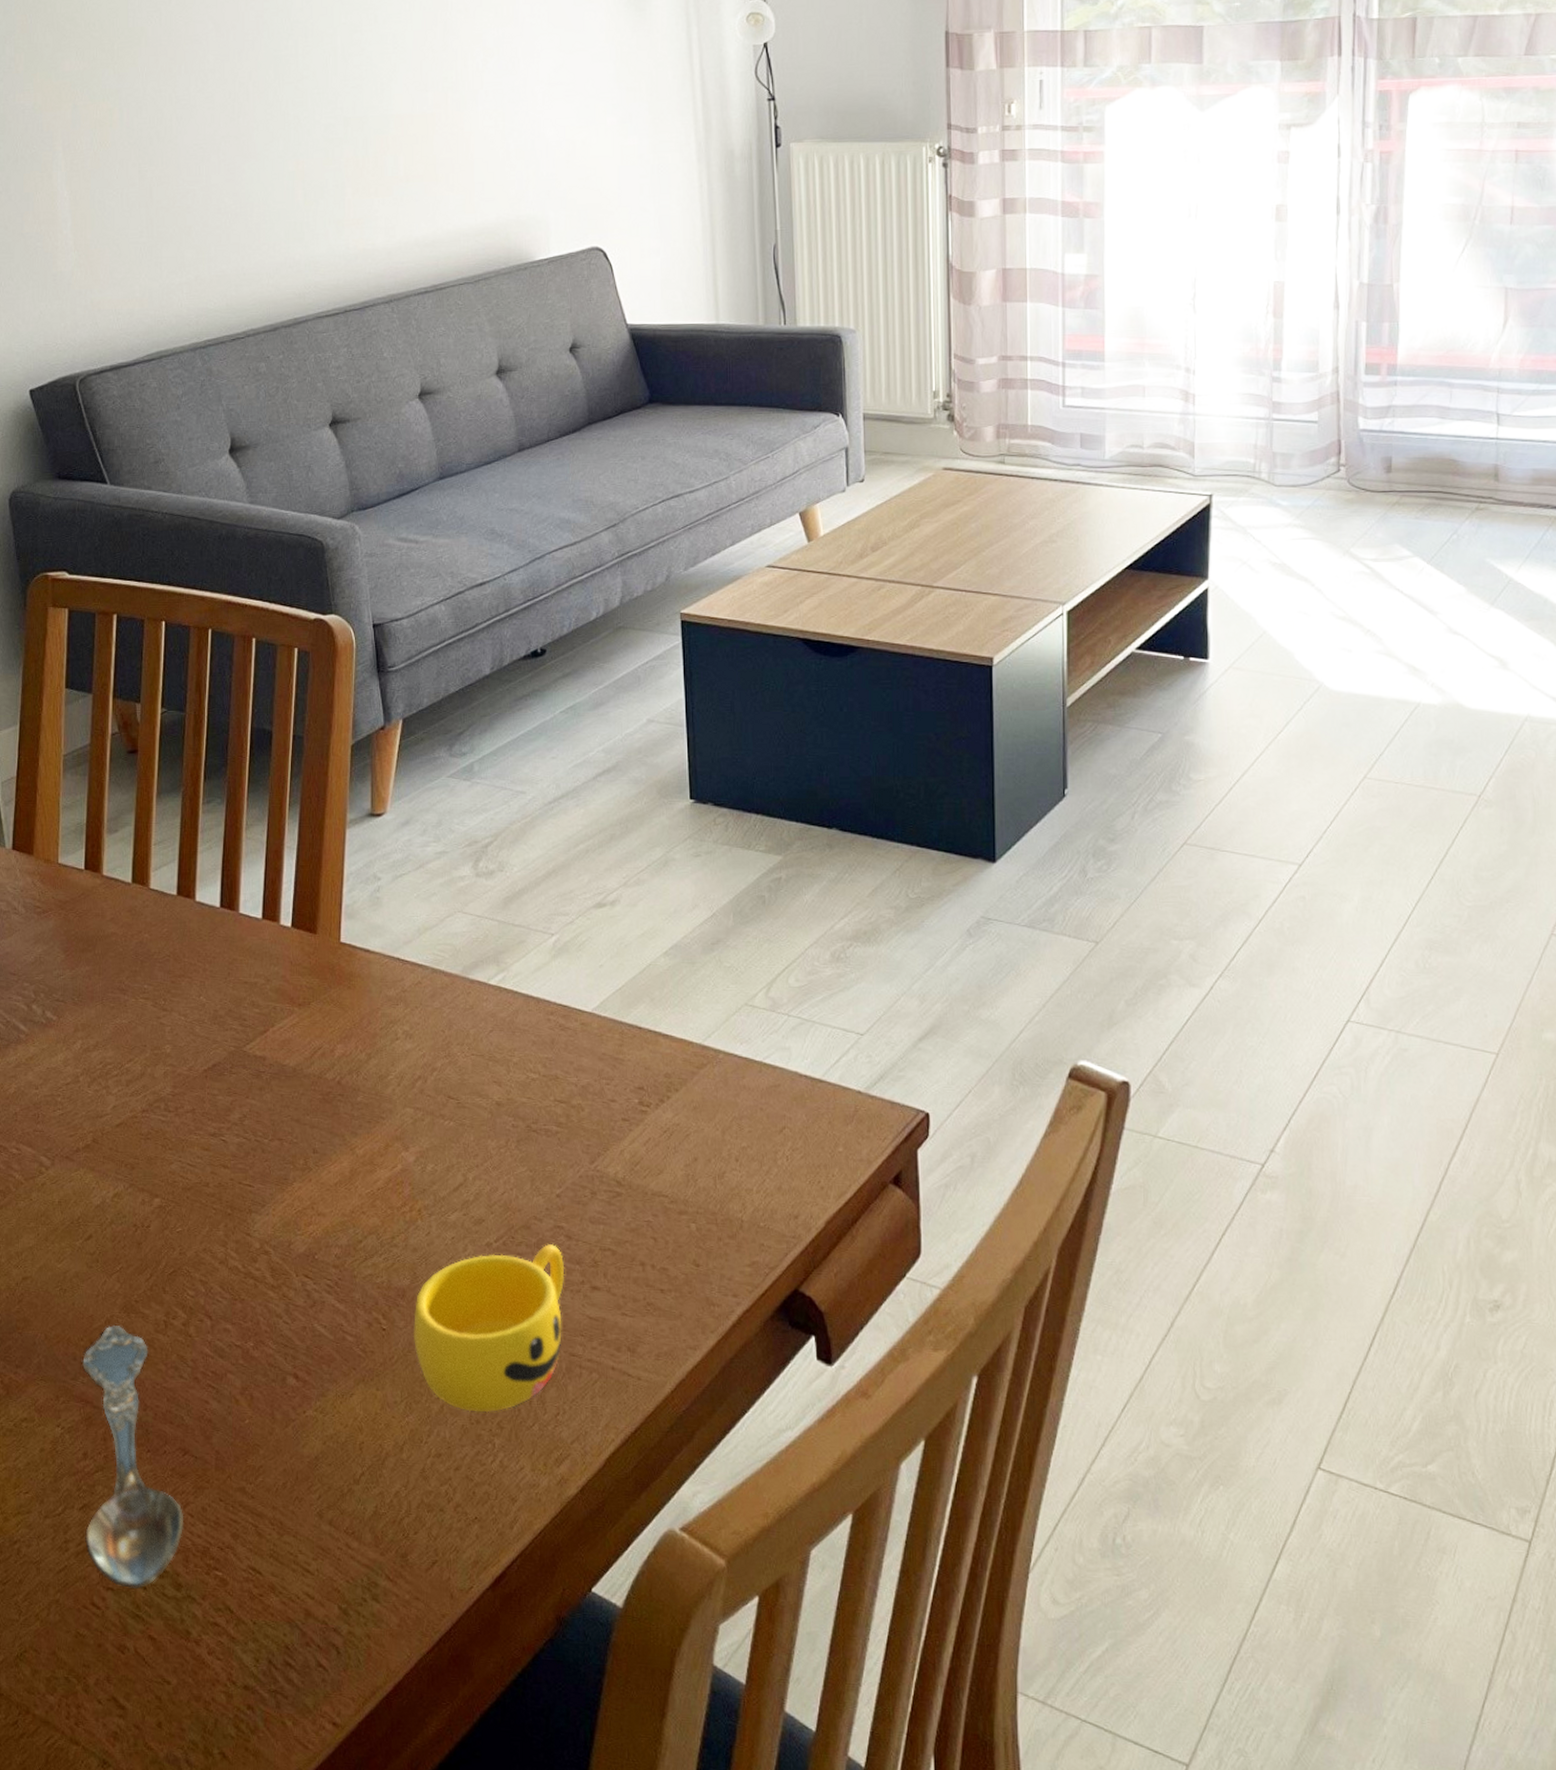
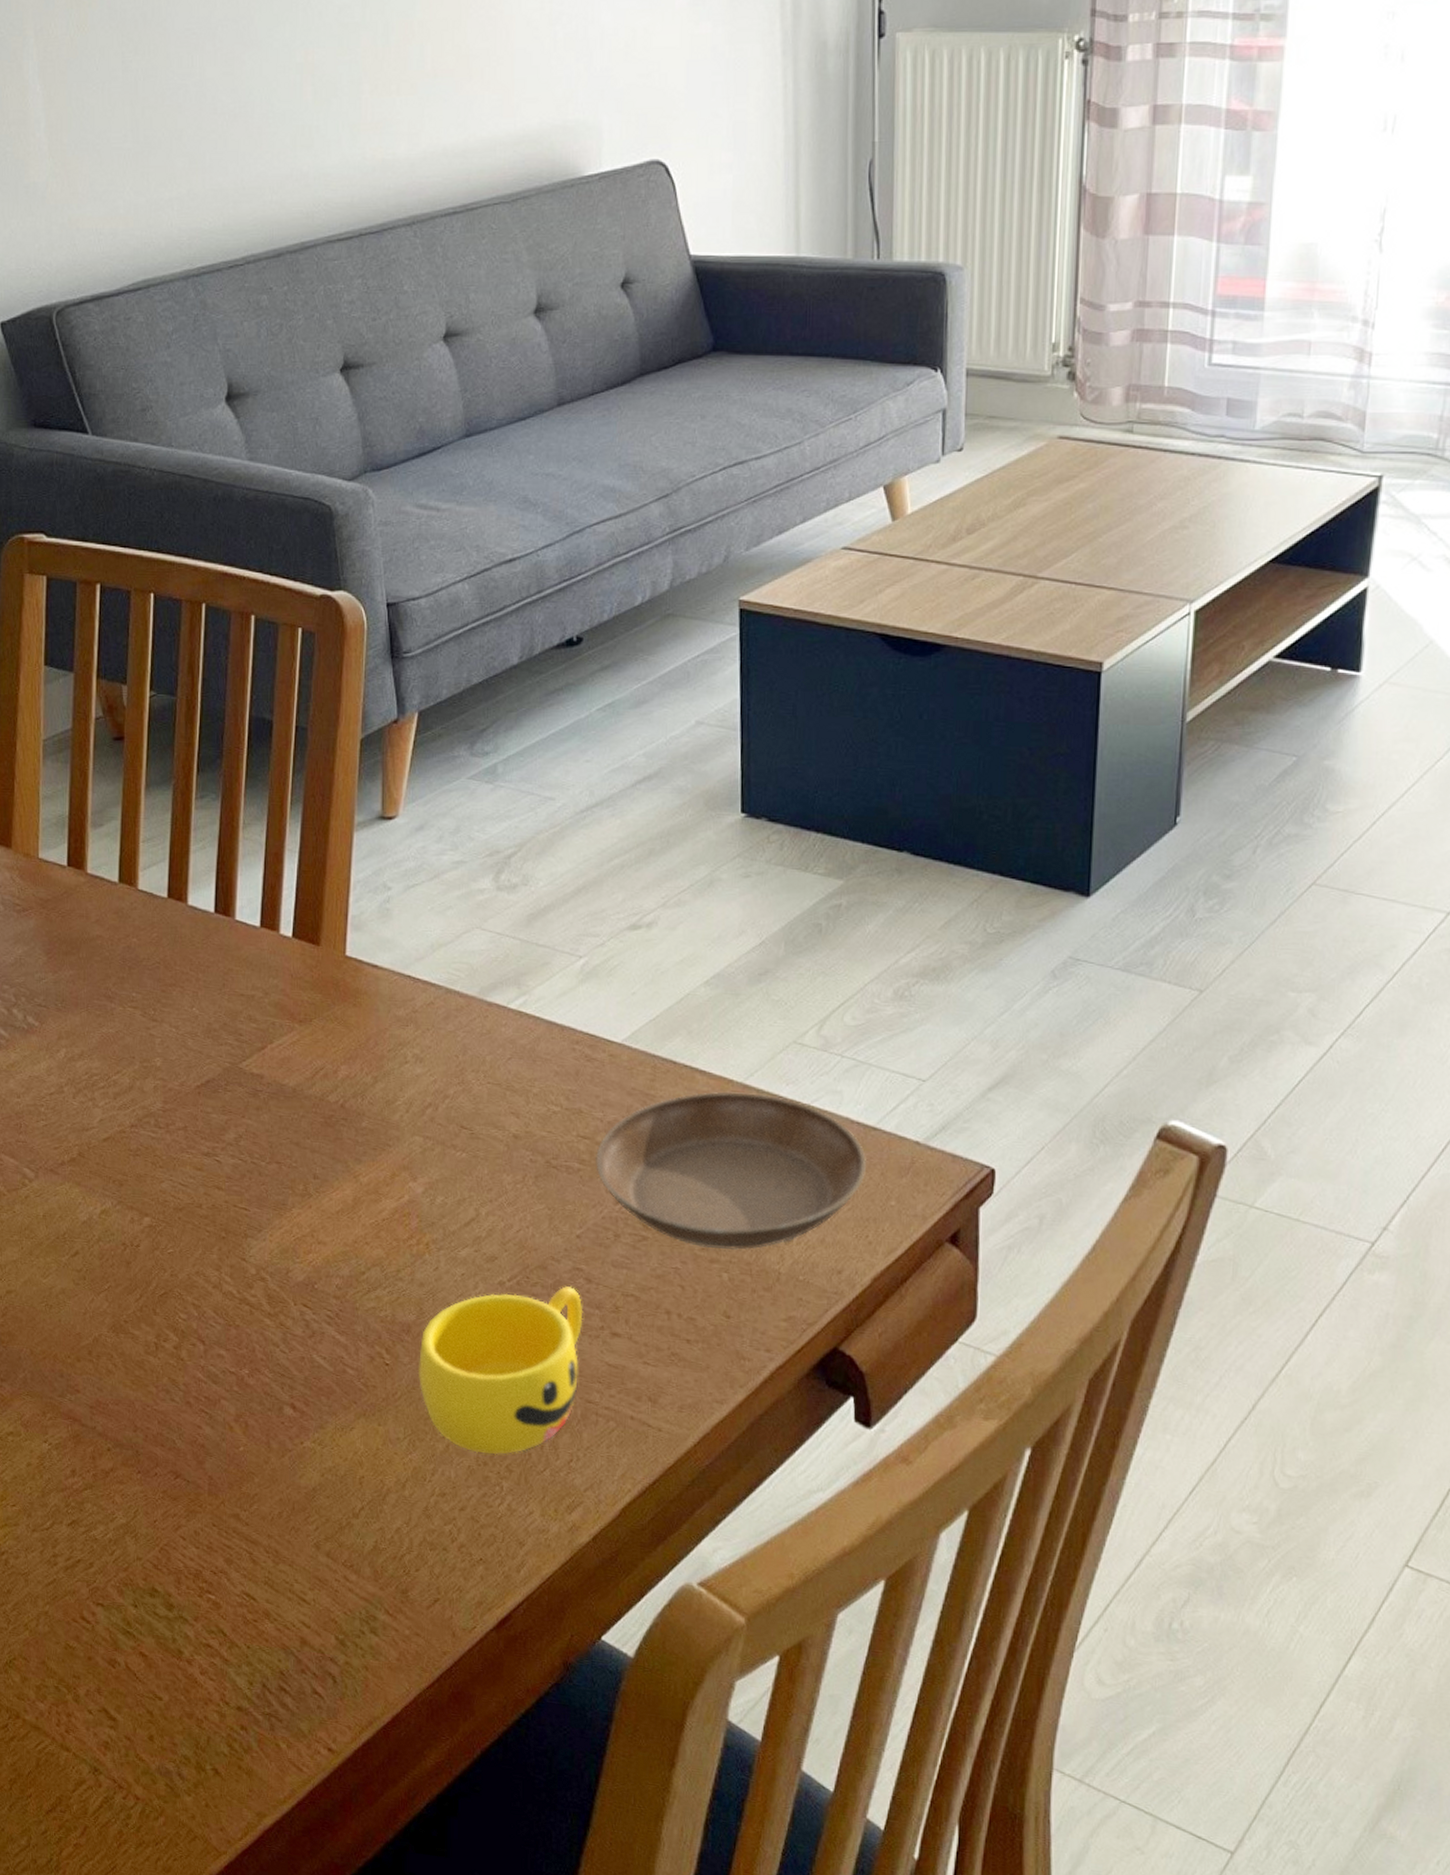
spoon: present [82,1325,184,1590] -> none [70,1344,176,1607]
saucer: none [572,1053,815,1201] -> present [596,1091,866,1250]

